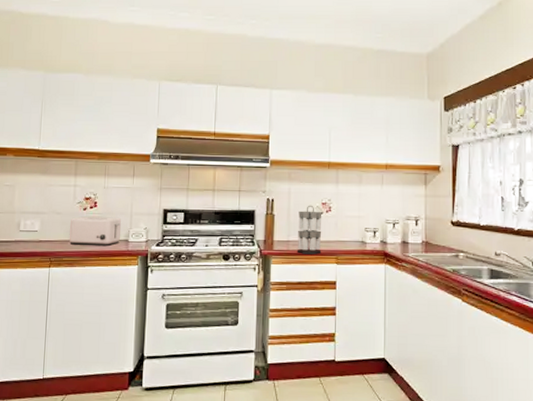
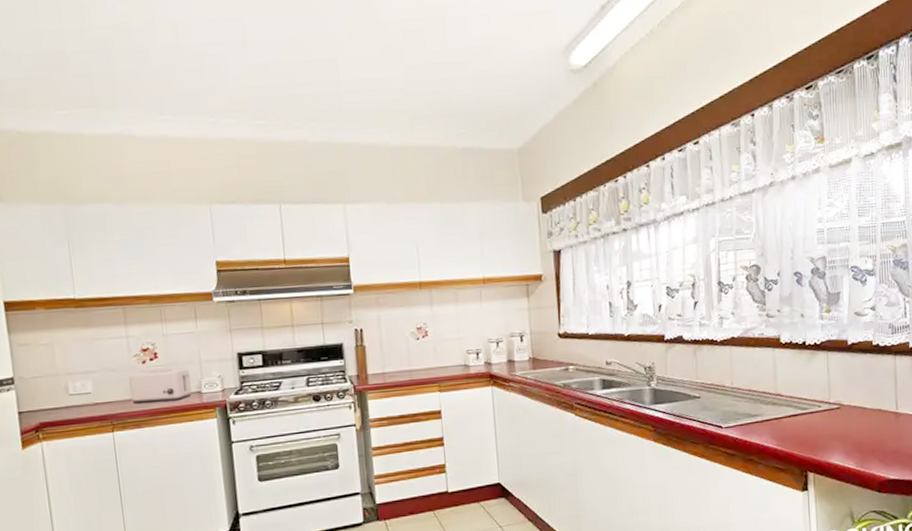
spice rack: present [296,205,322,255] -> none [392,331,422,386]

